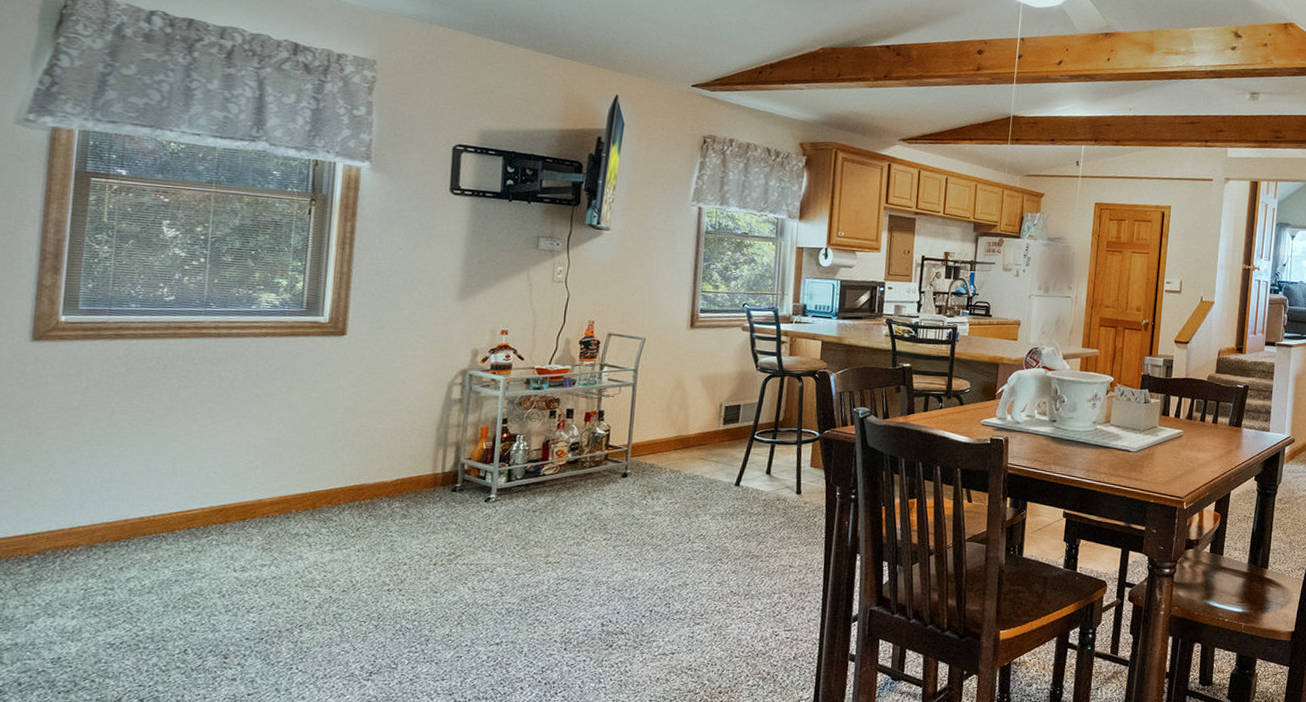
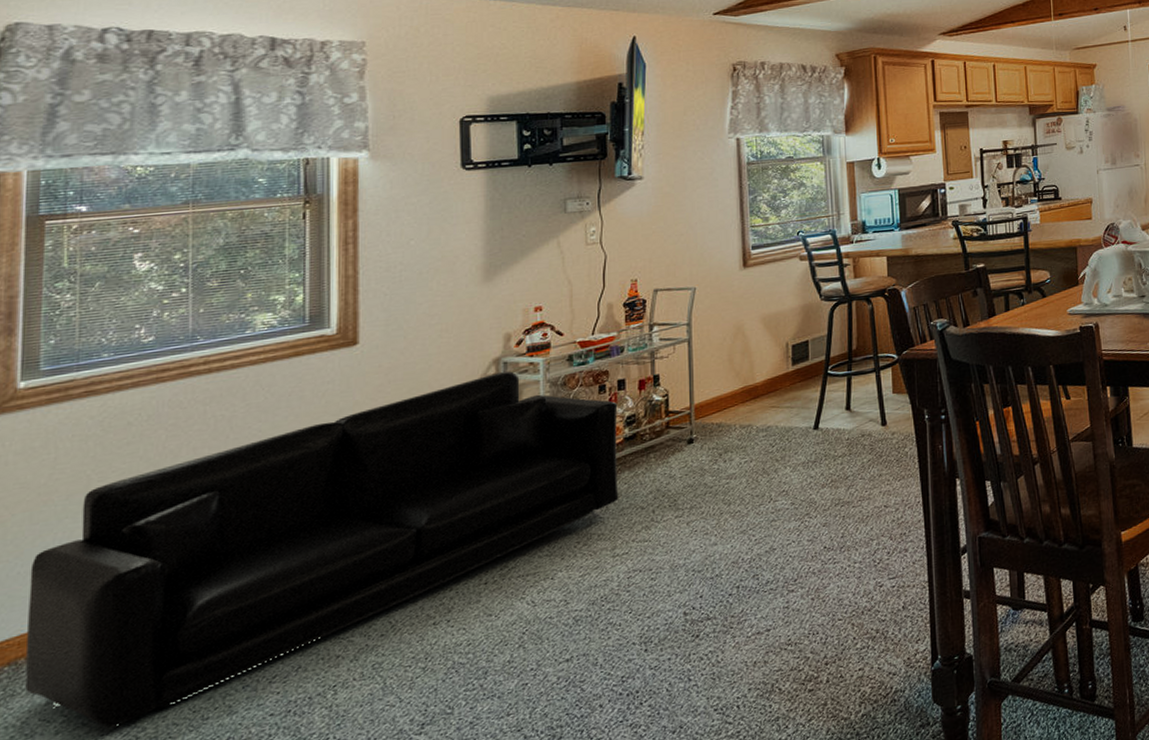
loveseat: none [50,383,565,623] -> present [25,371,619,729]

